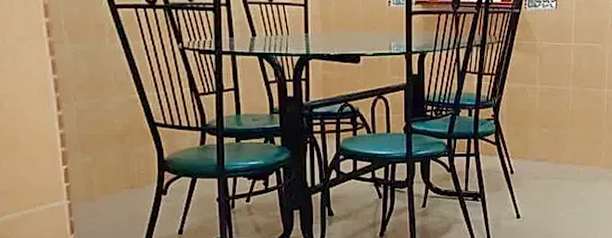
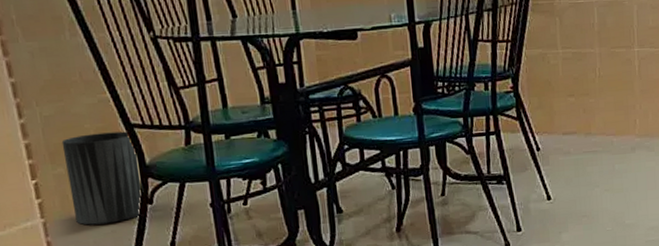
trash can: none [92,129,160,209] -> present [61,131,144,225]

